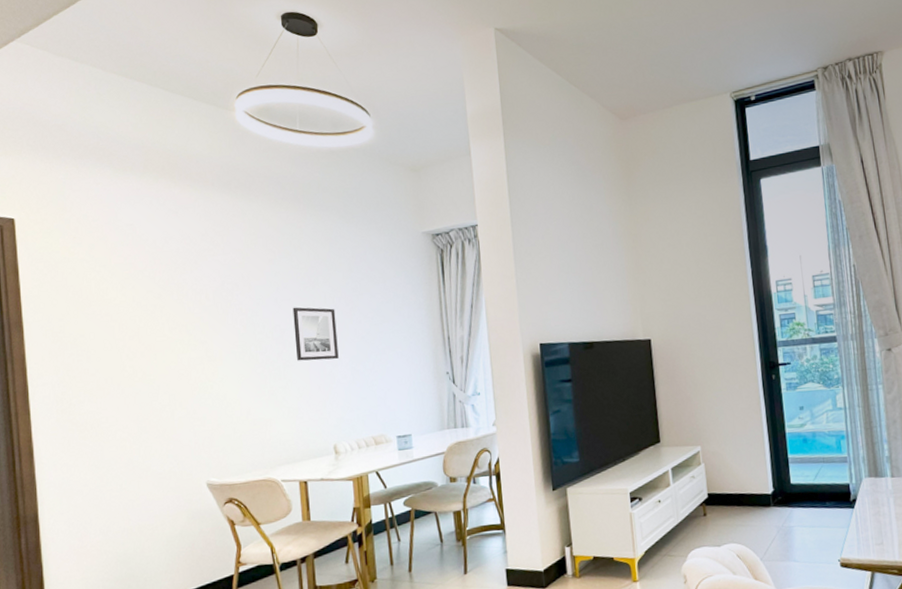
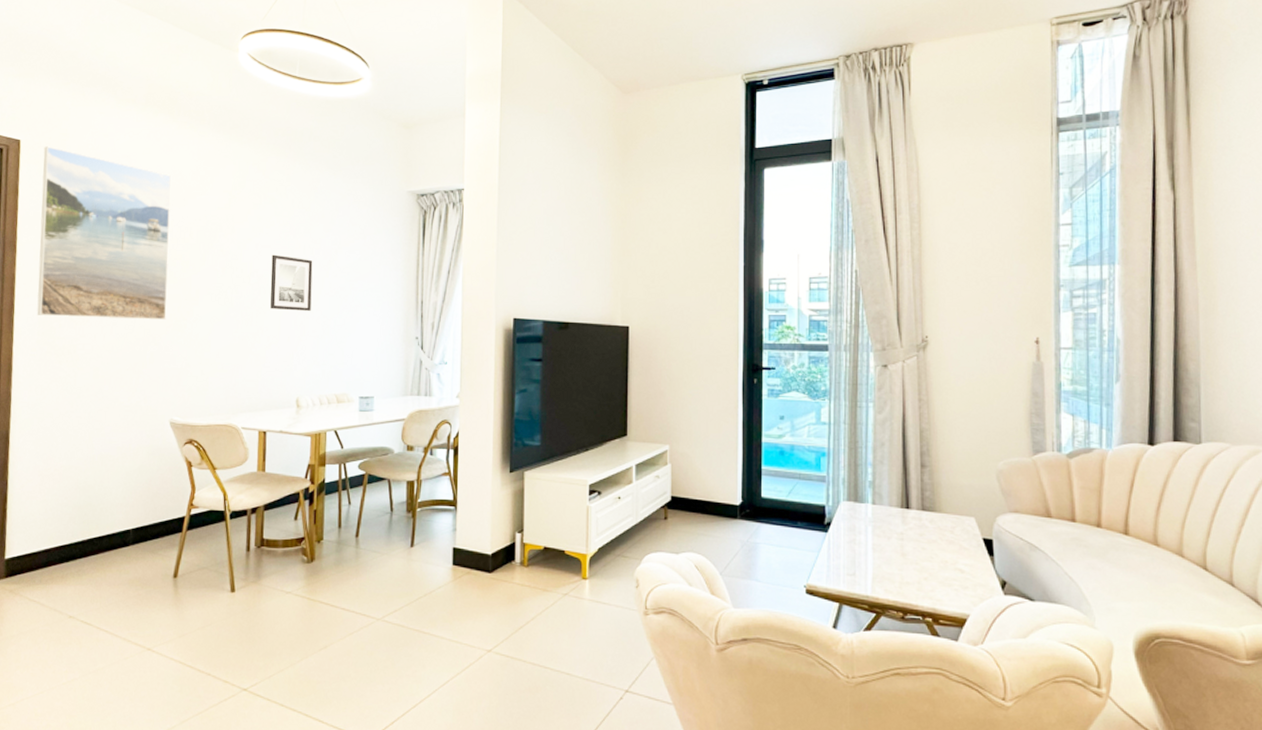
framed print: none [41,222,191,394] -> present [37,146,171,320]

